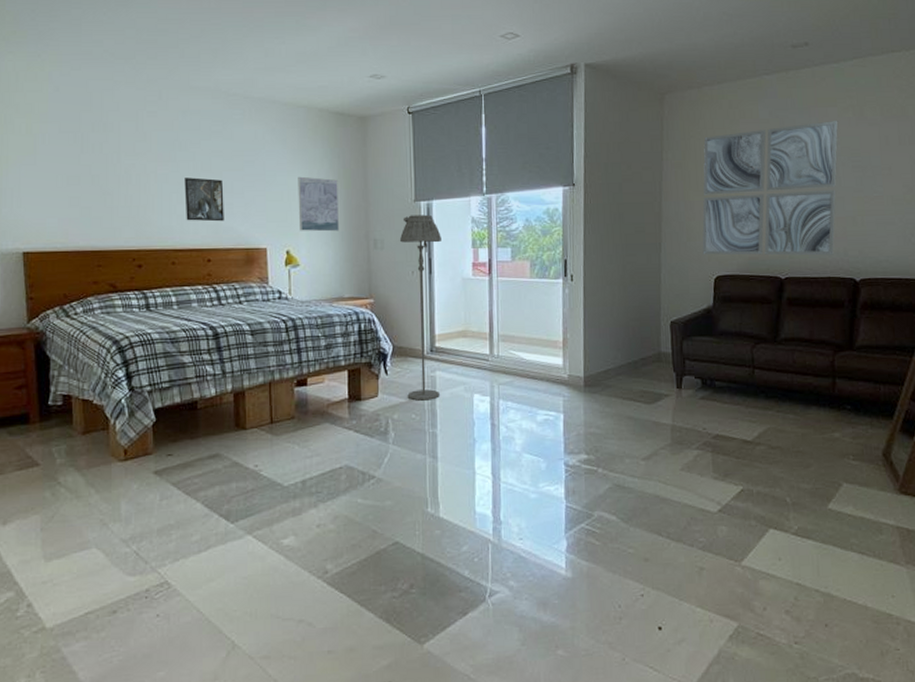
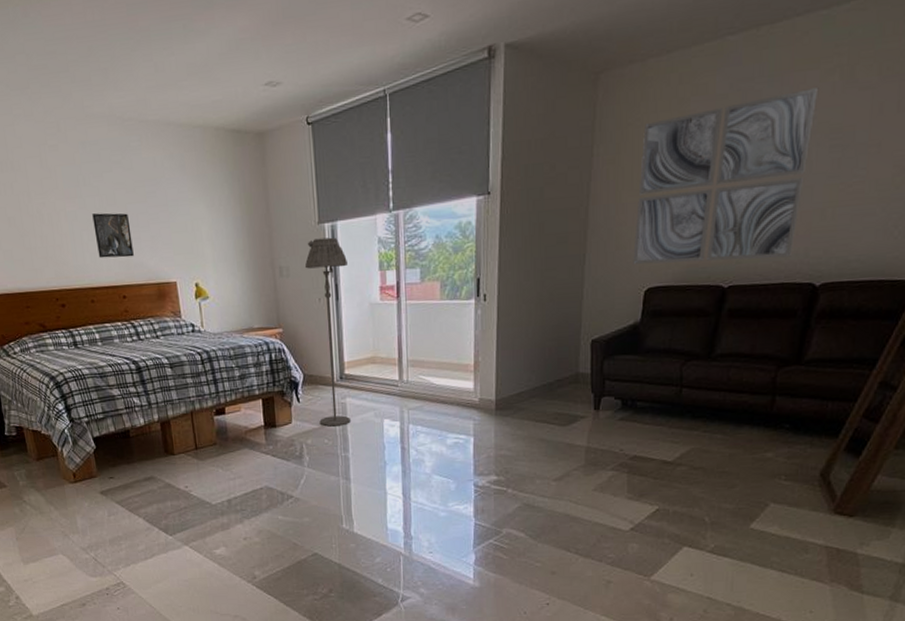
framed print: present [298,176,339,232] -> none [200,204,244,263]

